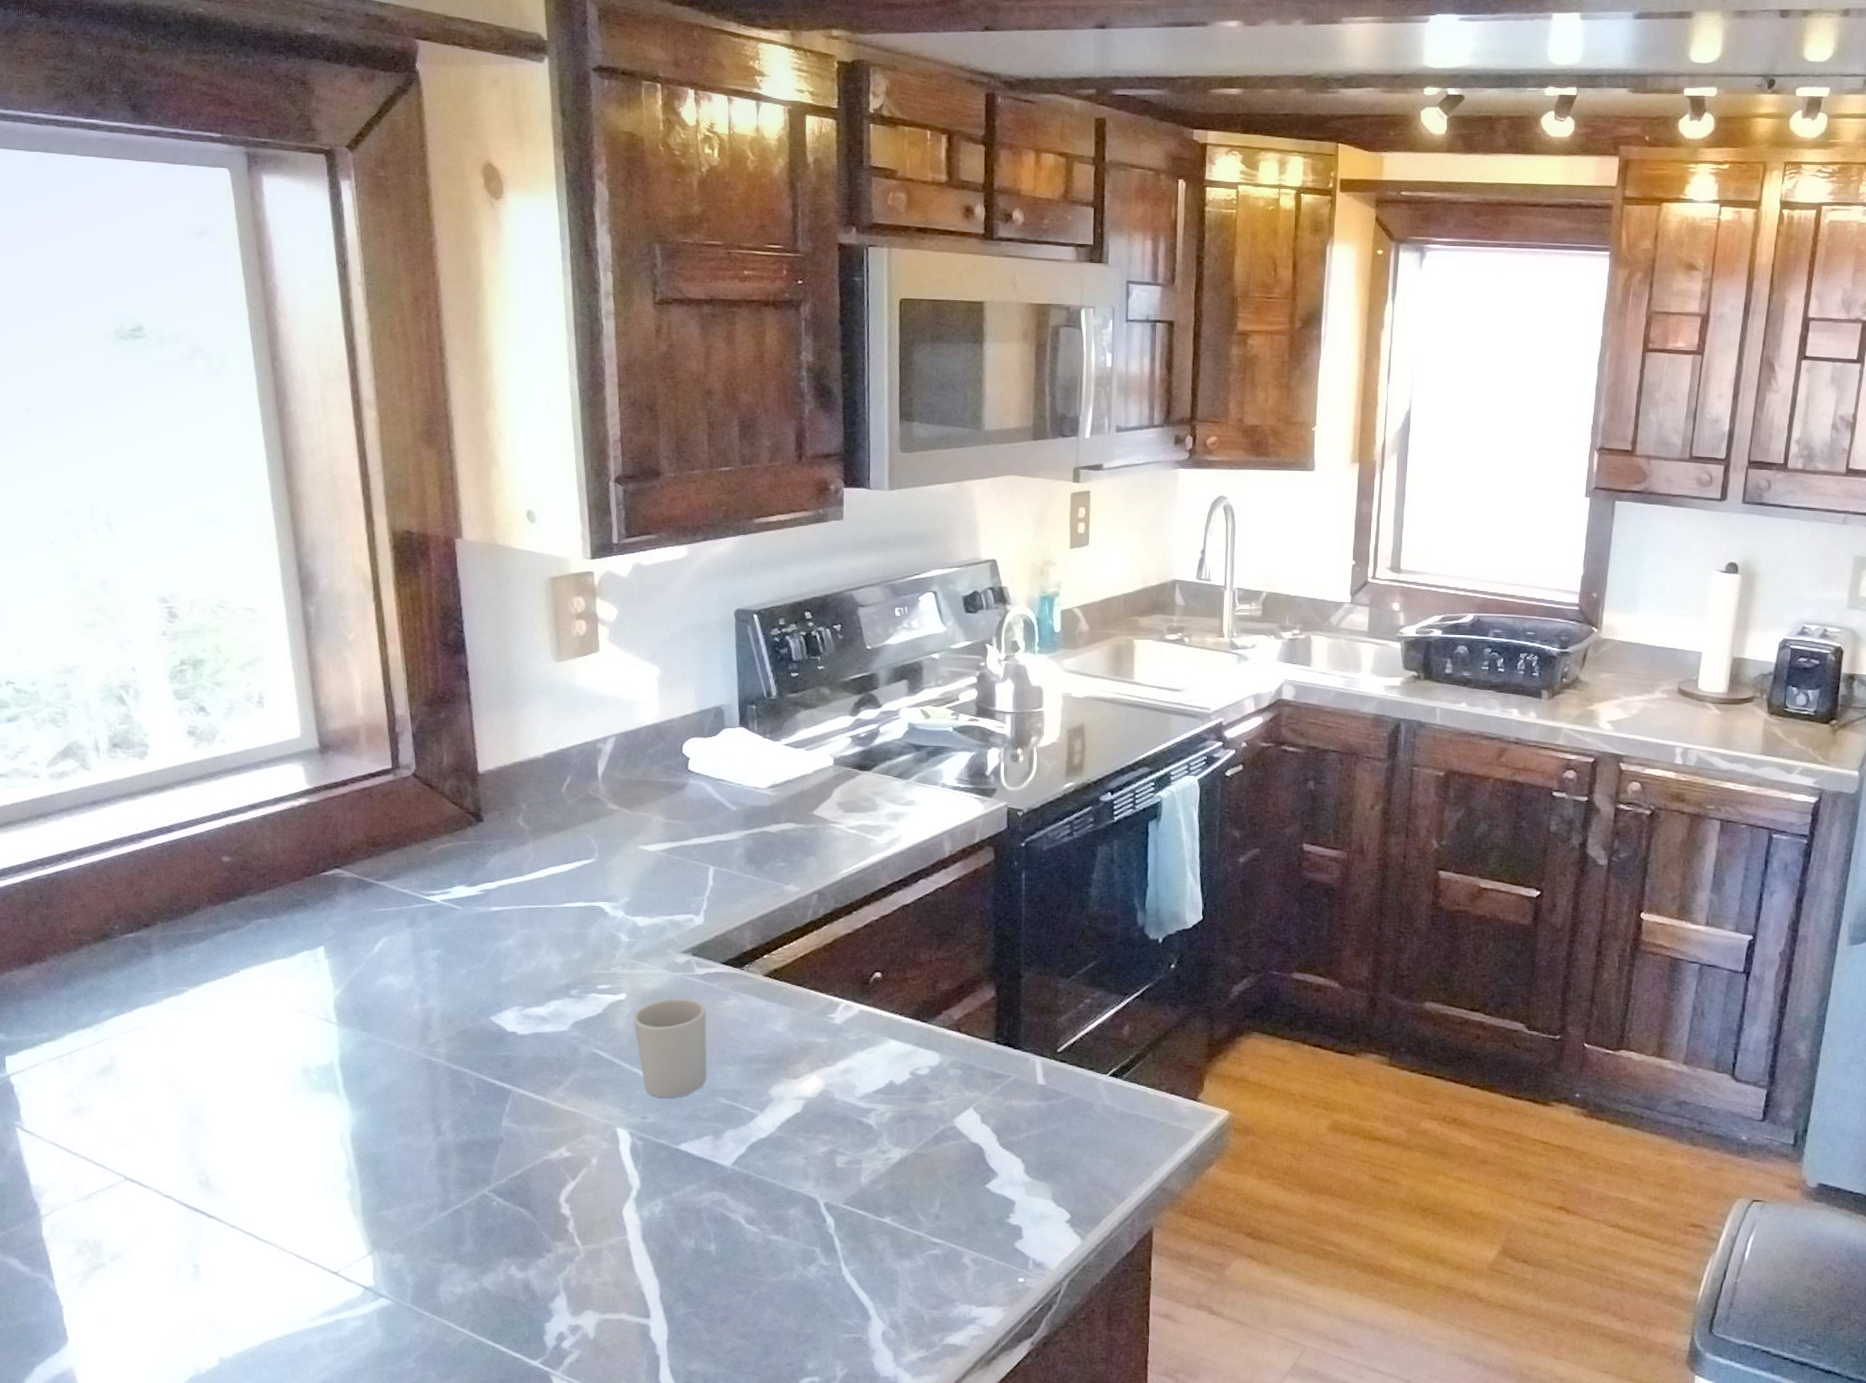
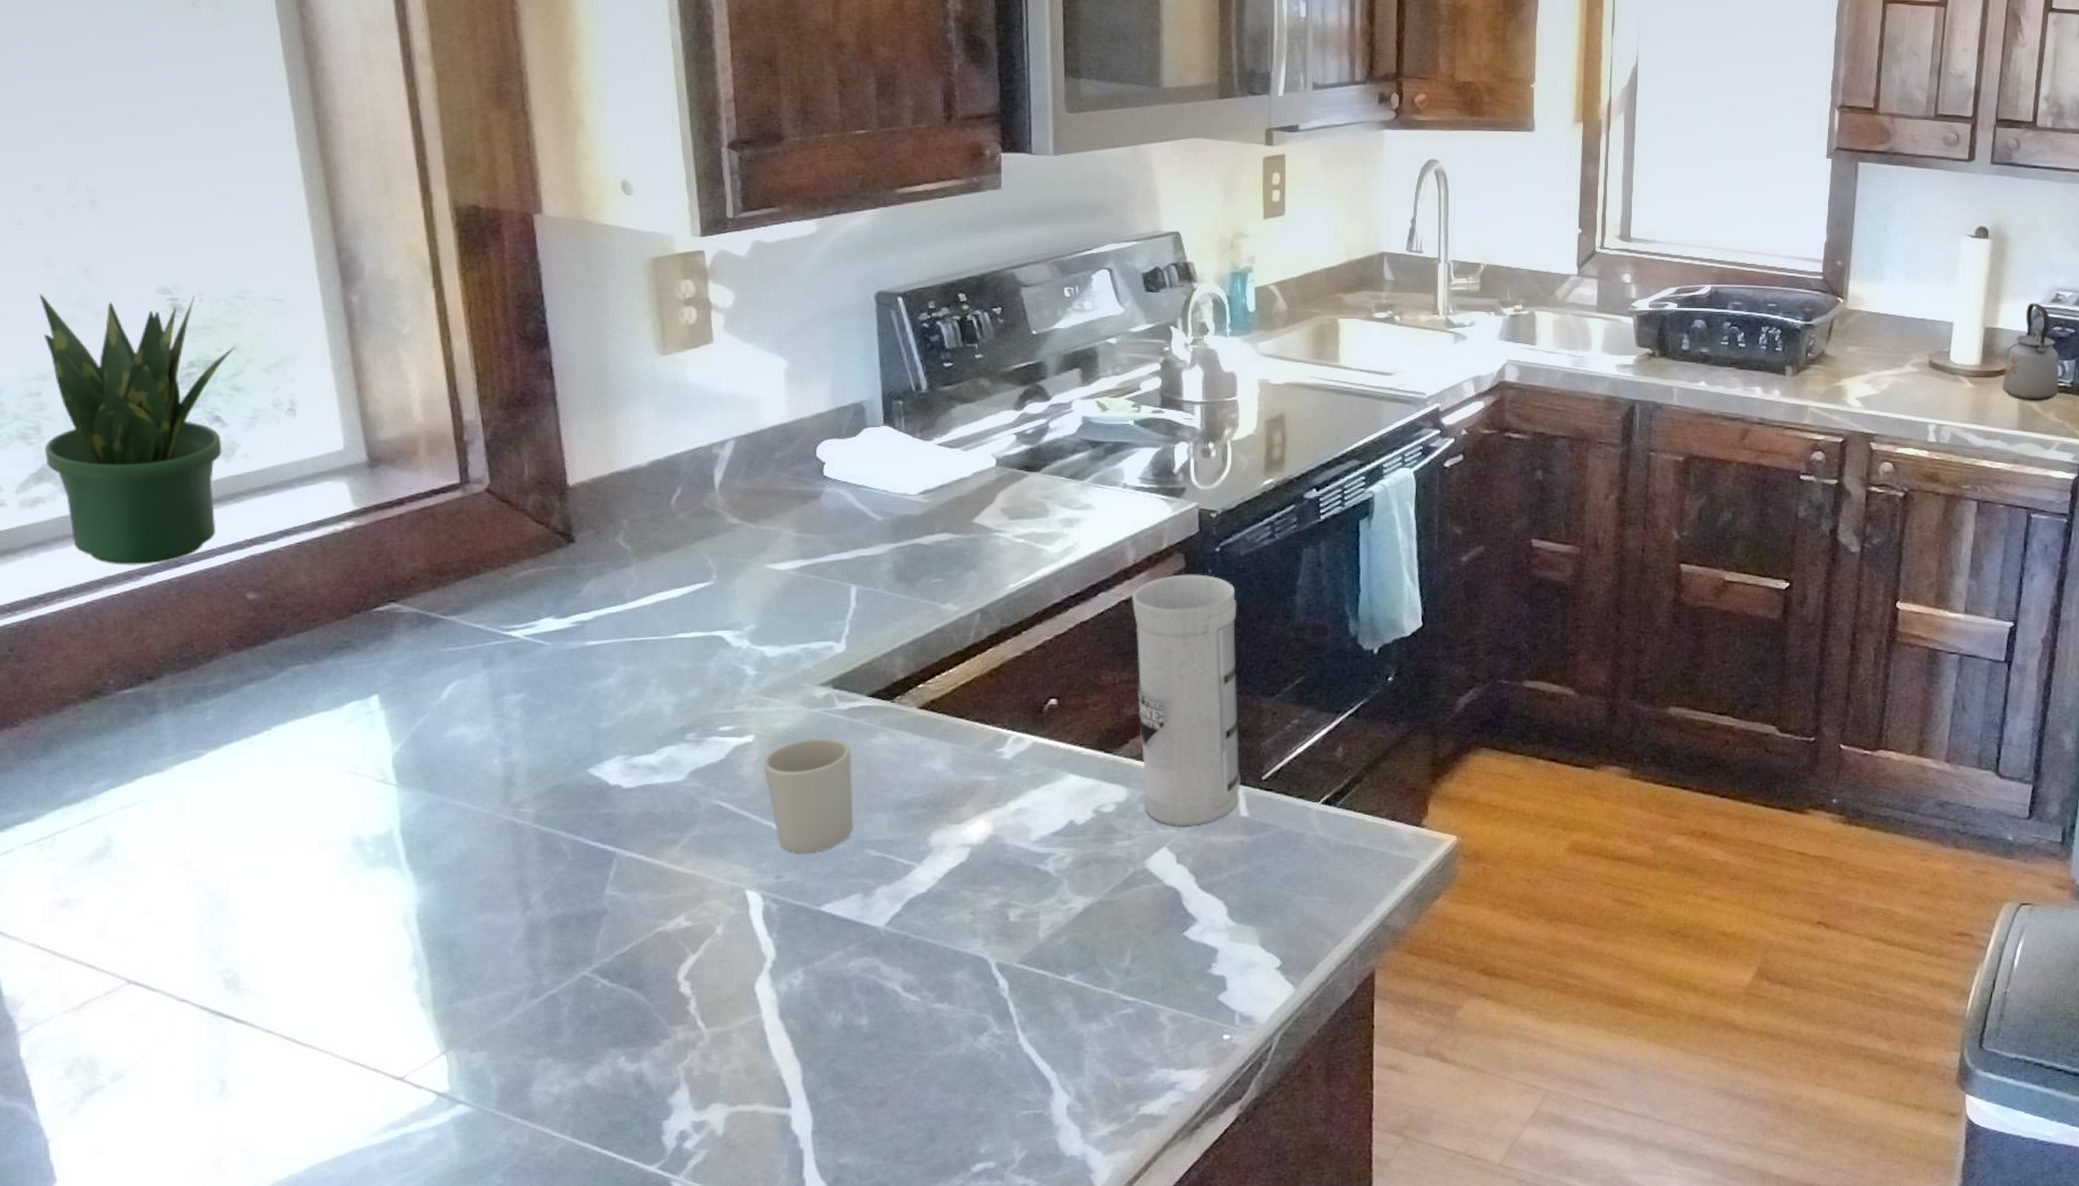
planter: none [67,601,217,830] -> present [39,294,235,565]
paper towel roll: none [947,865,1039,1091] -> present [1132,574,1240,827]
kettle: none [1747,635,1804,728] -> present [2002,303,2059,401]

